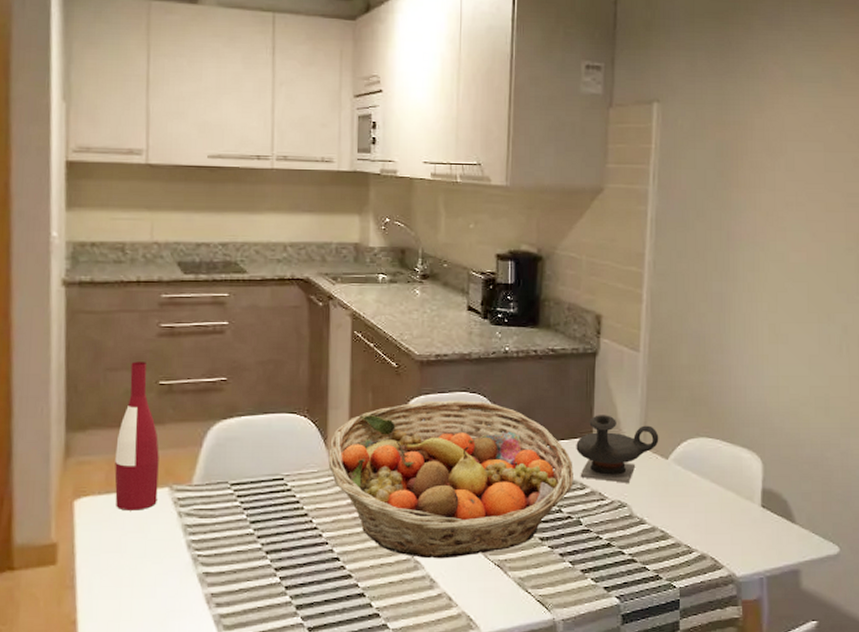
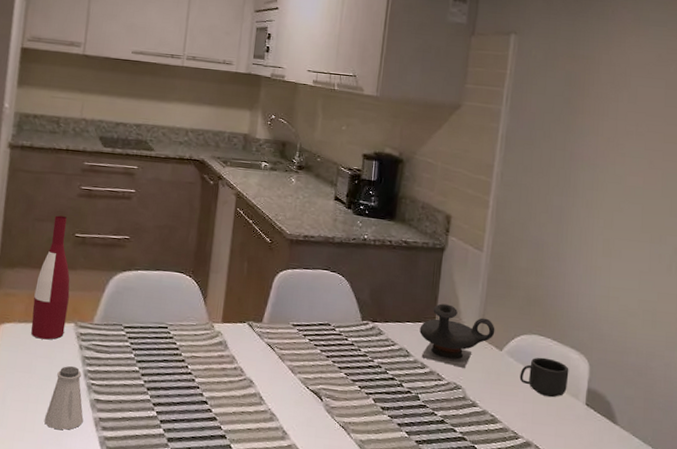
saltshaker: none [143,537,192,614] -> present [44,365,84,430]
fruit basket: present [328,400,573,559] -> none [205,274,416,415]
mug: none [689,461,742,504] -> present [519,357,569,398]

